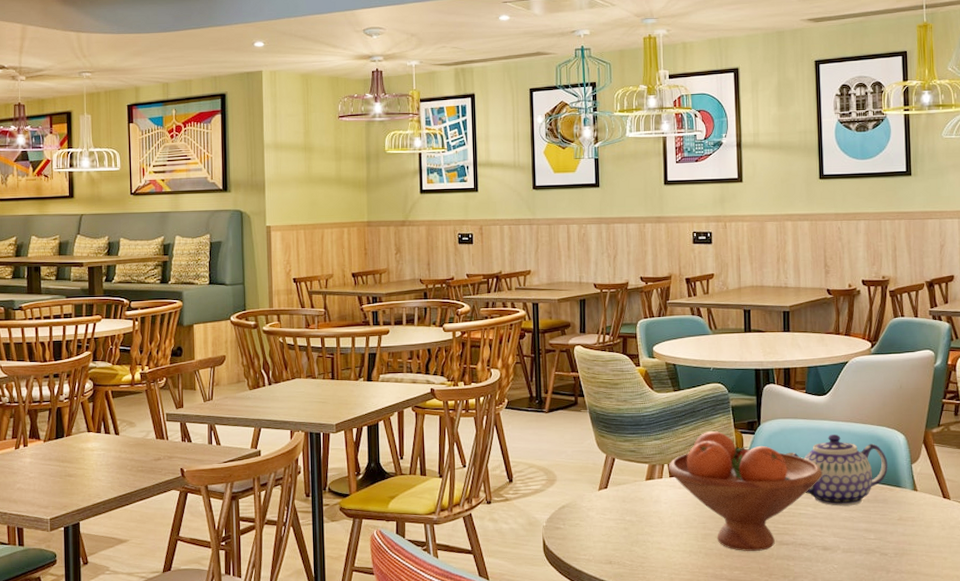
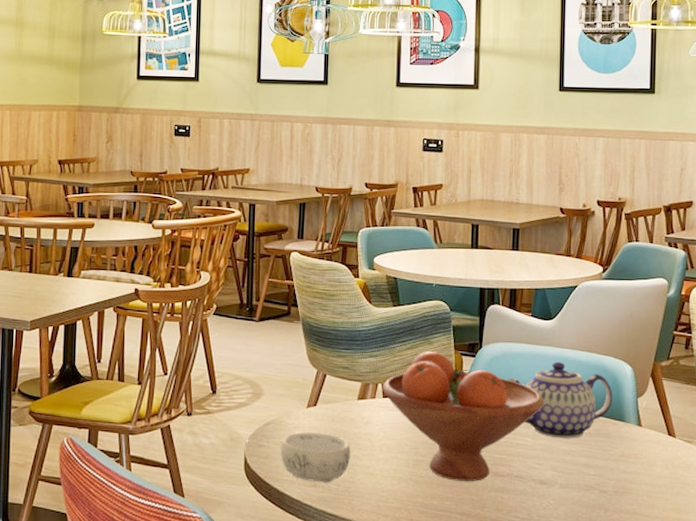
decorative bowl: none [576,513,643,560] -> present [280,432,351,483]

